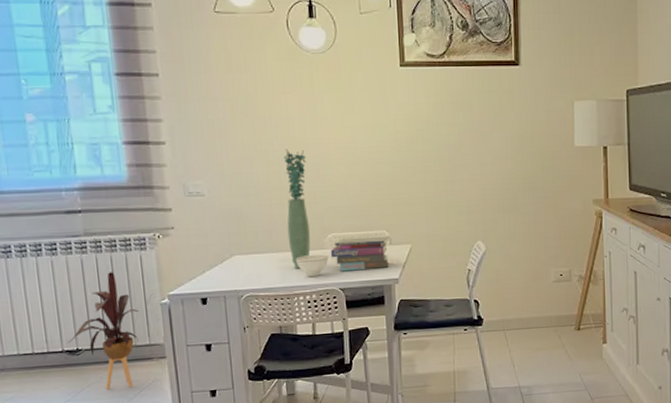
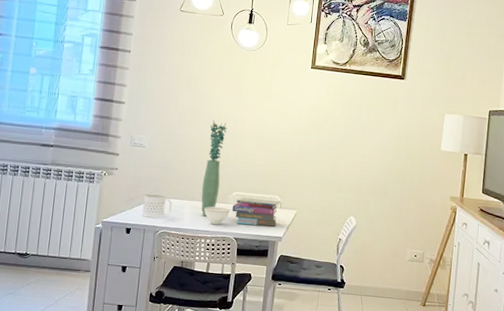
house plant: present [68,272,139,390] -> none [21,196,78,292]
mug: none [215,250,254,282] -> present [141,194,172,218]

